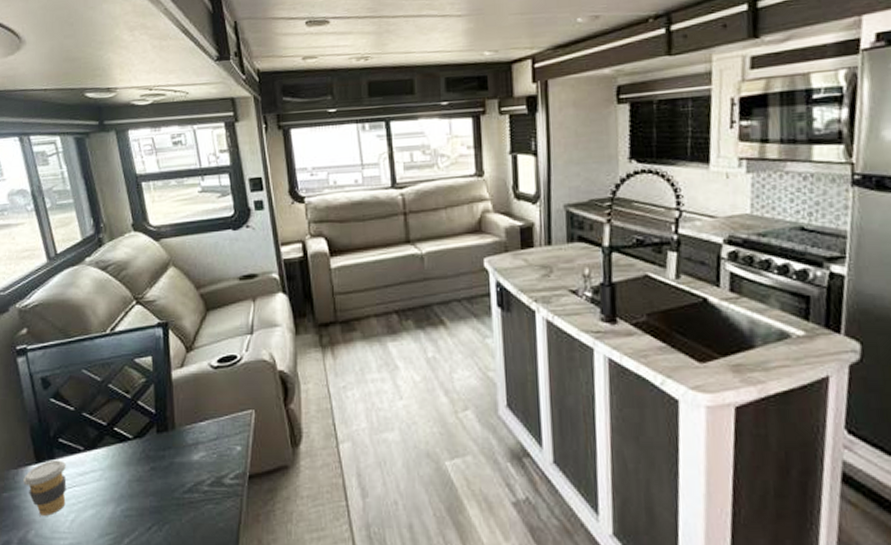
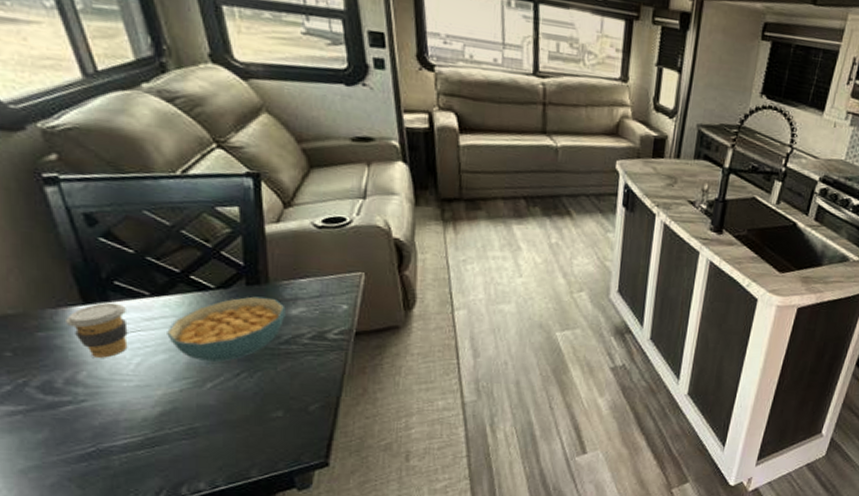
cereal bowl: none [95,444,189,515] -> present [167,296,286,362]

